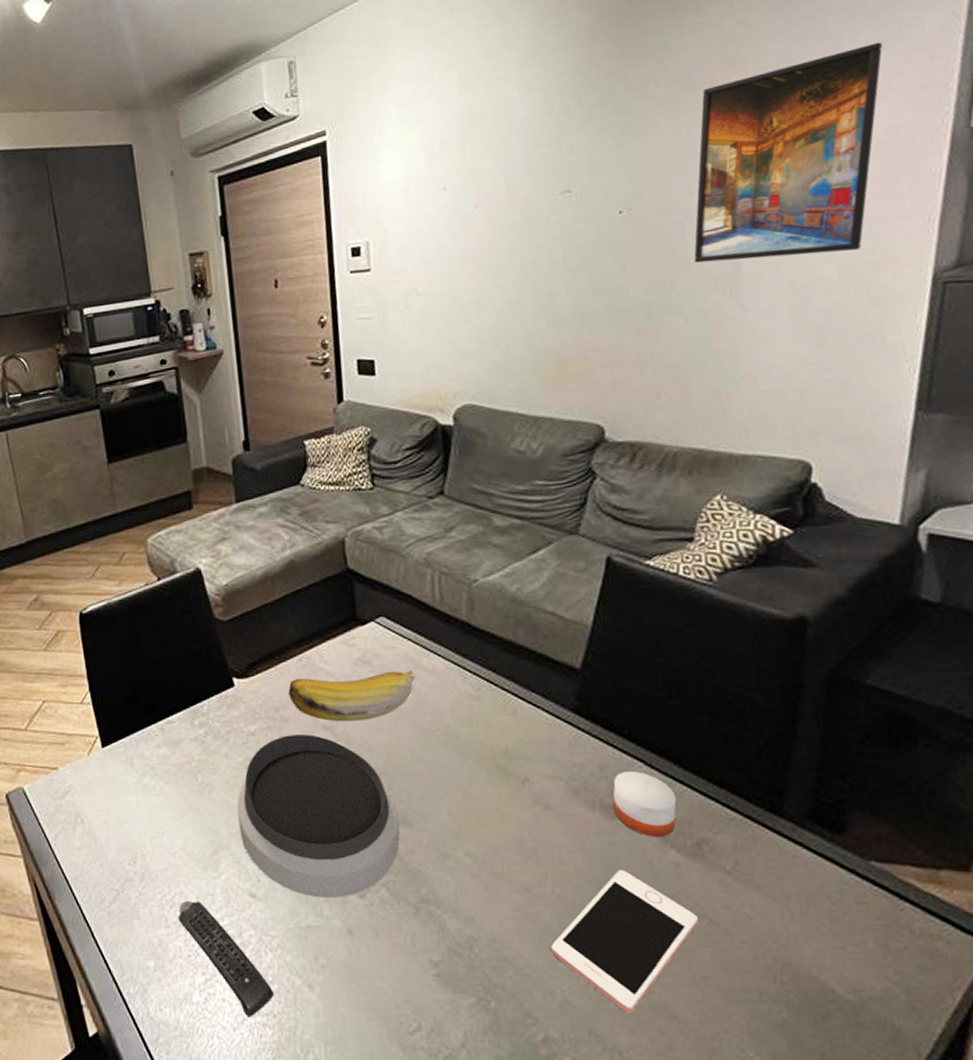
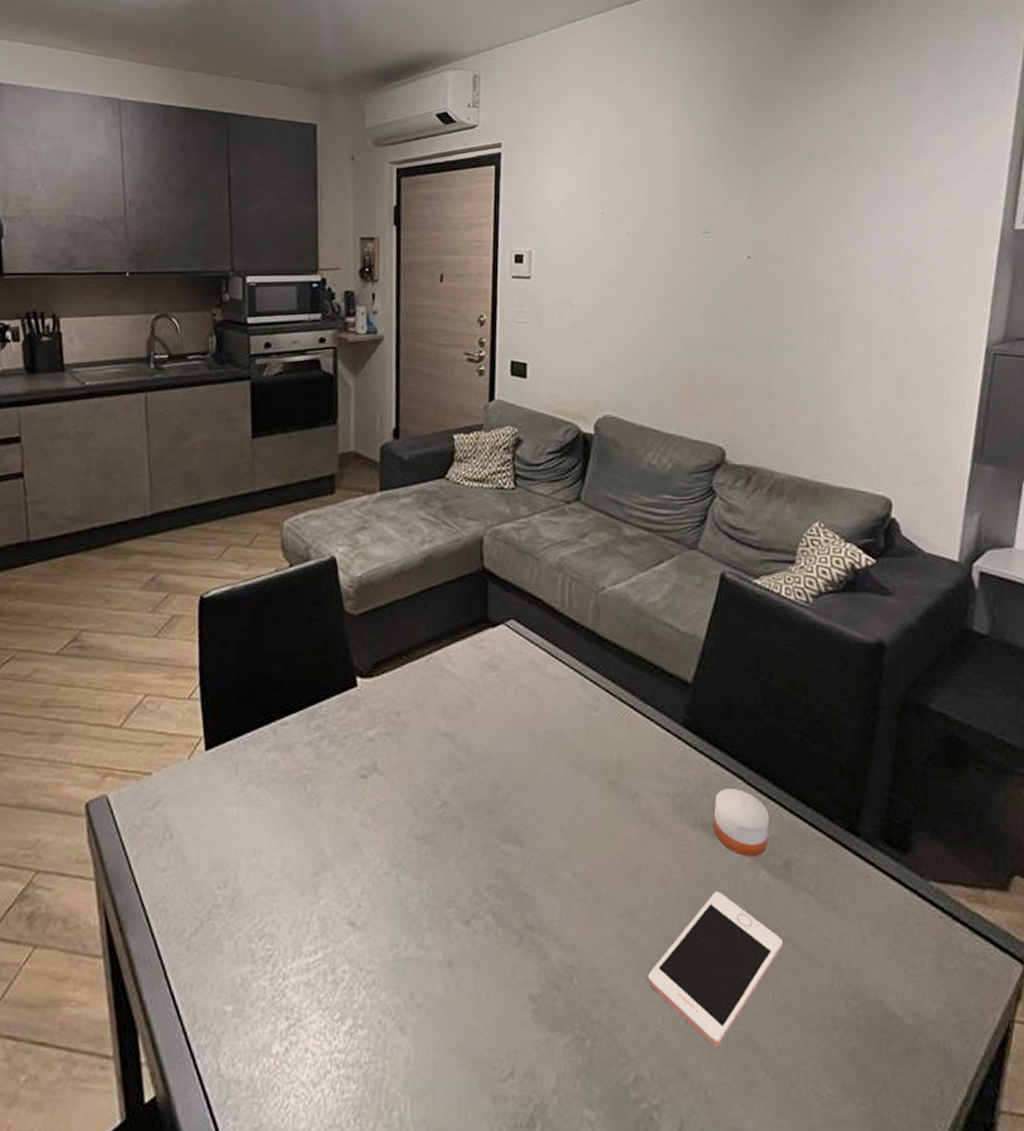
remote control: present [177,900,274,1017] -> none [266,930,363,1070]
bowl: present [237,734,400,898] -> none [345,742,511,925]
banana: present [288,670,417,722] -> none [412,677,540,729]
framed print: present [694,42,883,264] -> none [806,149,954,318]

